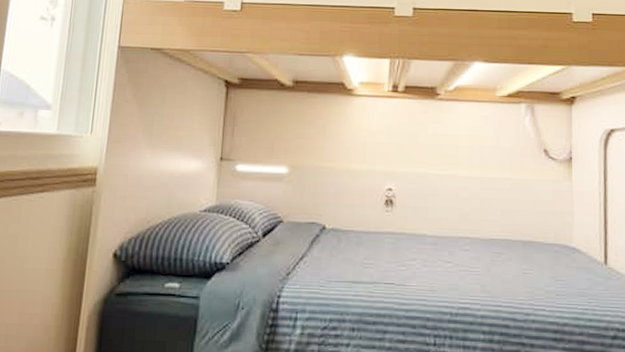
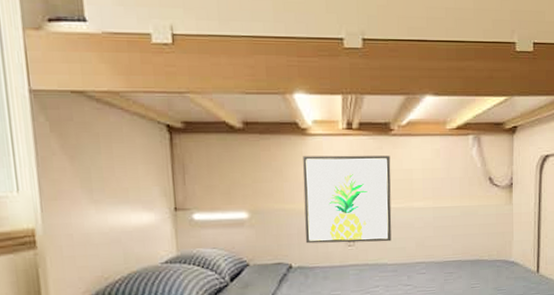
wall art: none [341,116,436,211] -> present [303,155,392,244]

